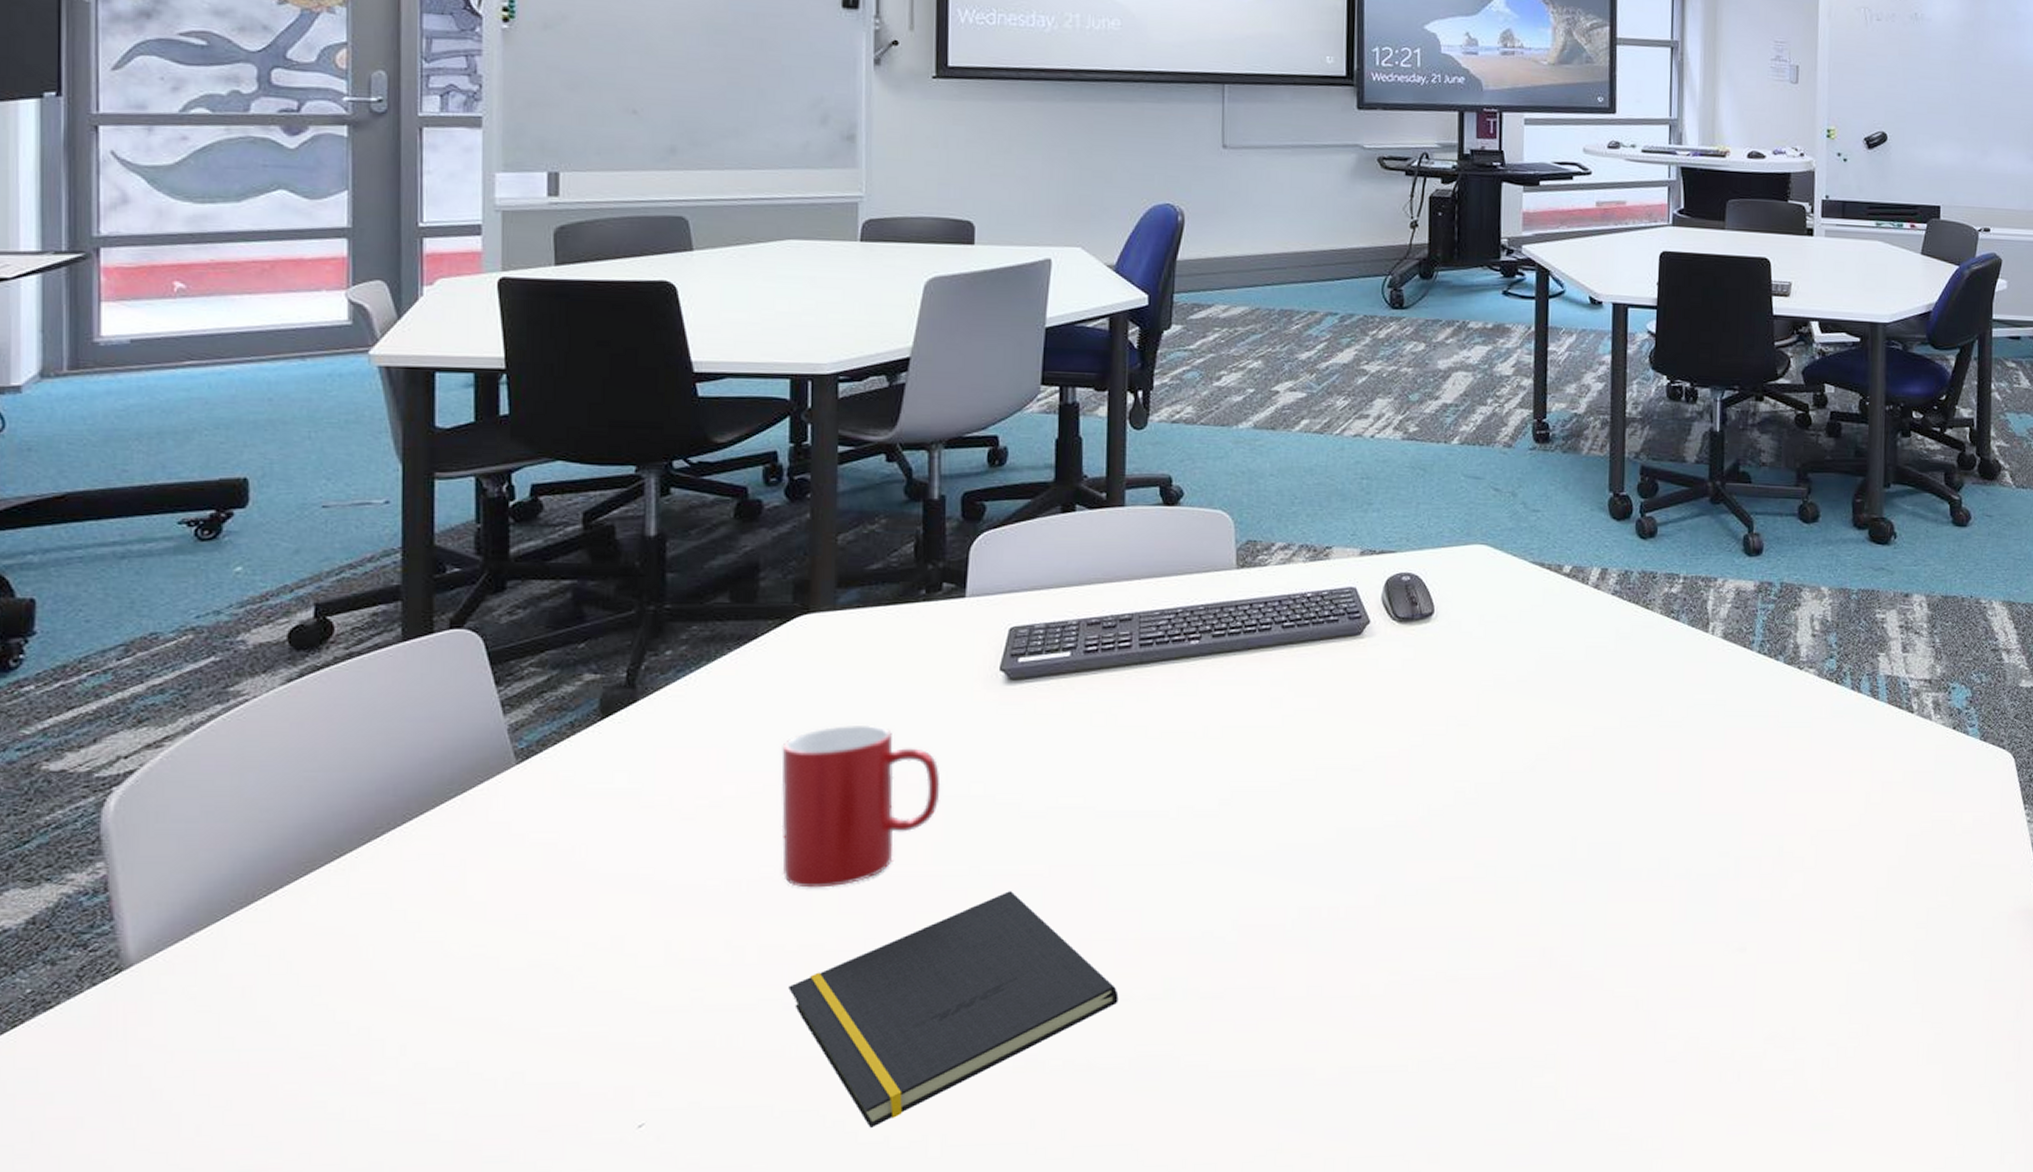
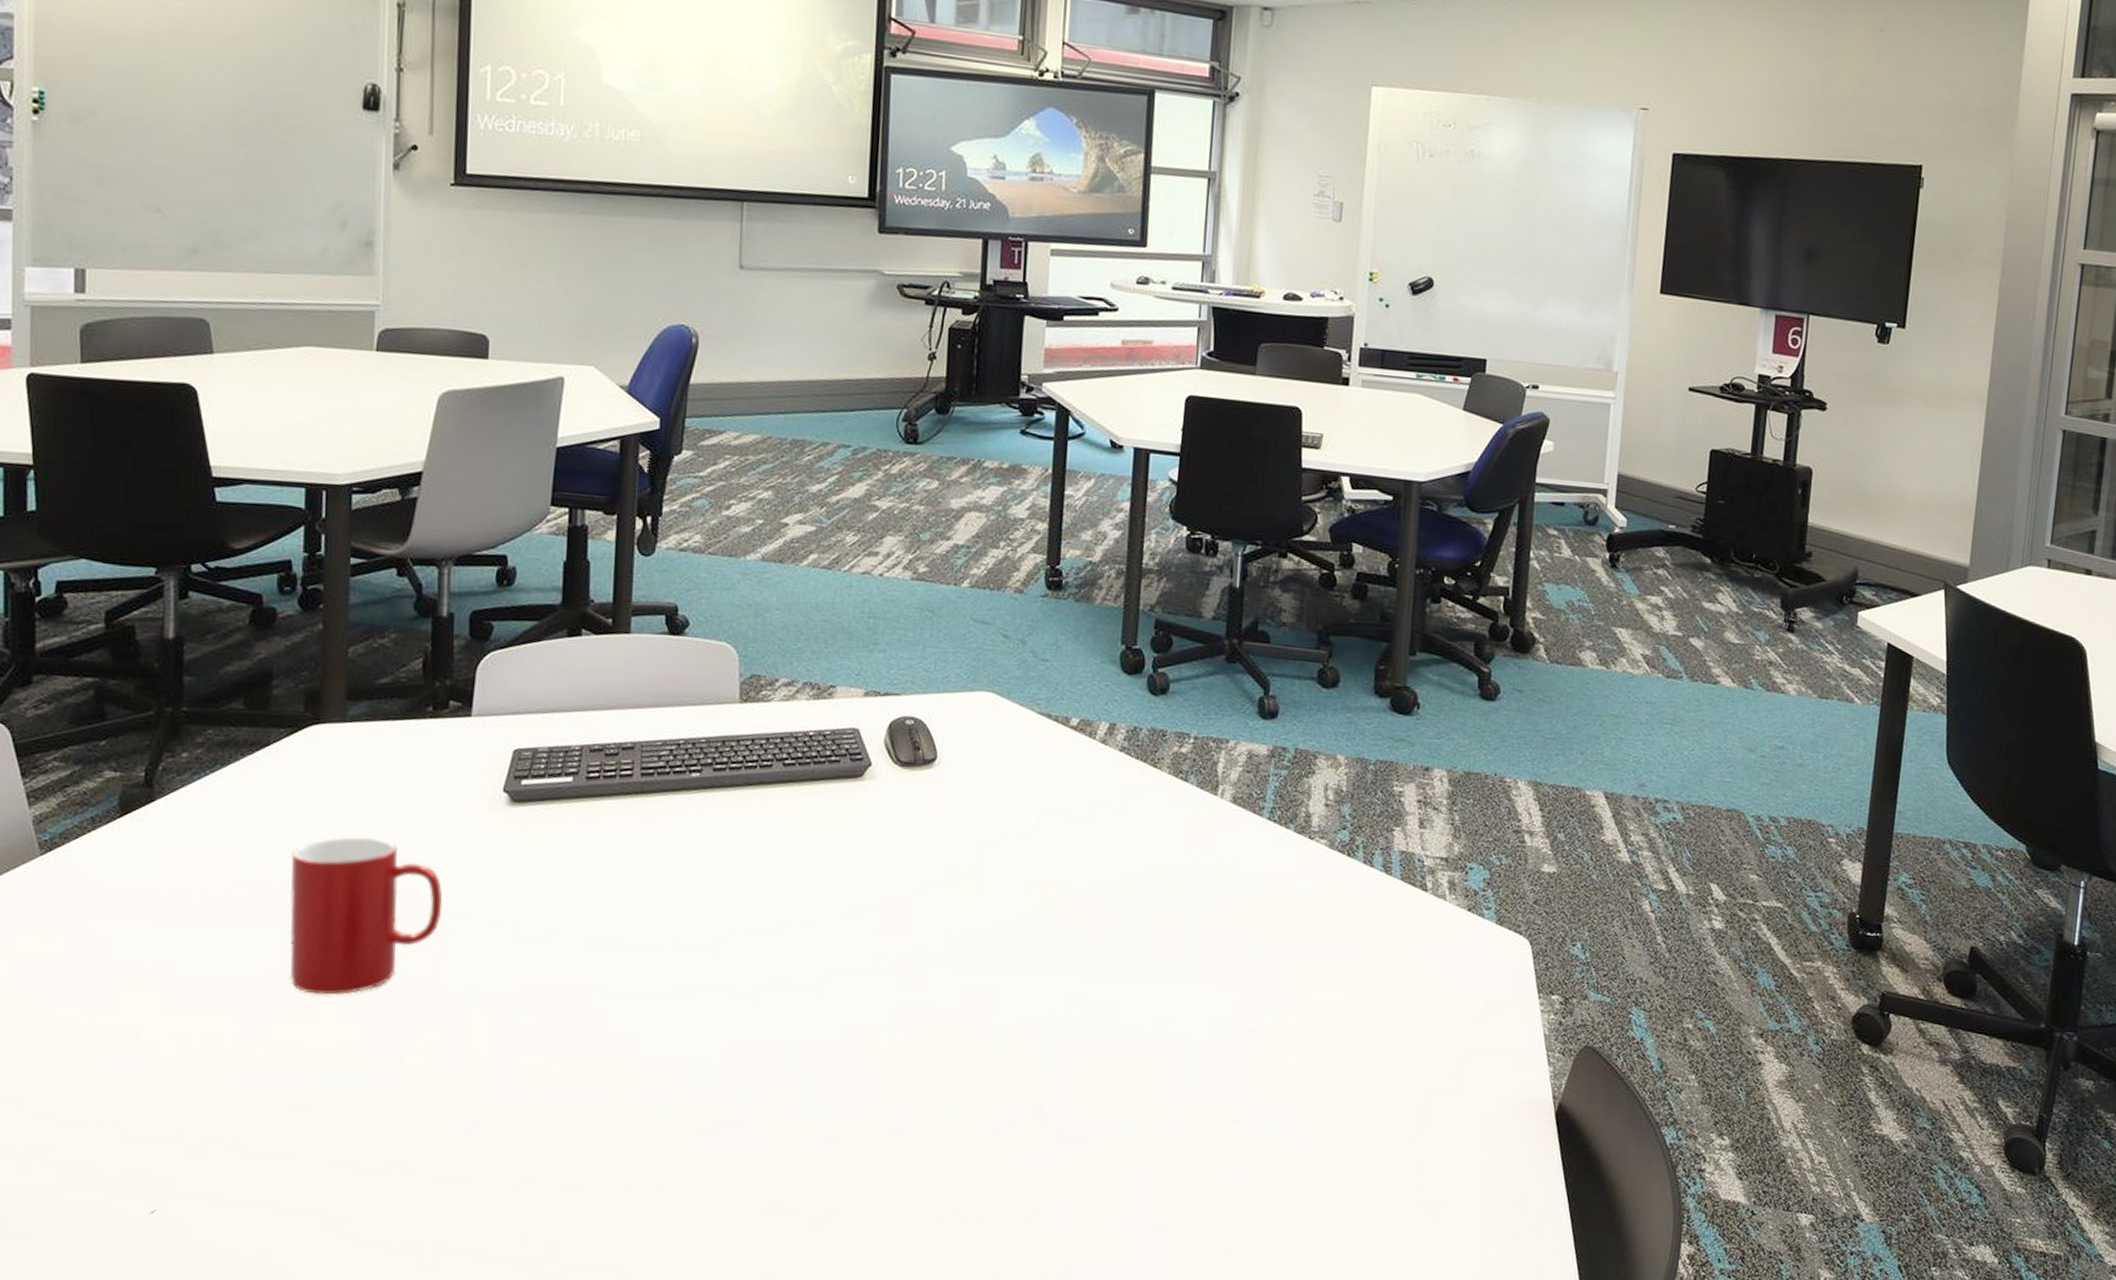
notepad: present [788,891,1119,1128] -> none [294,1011,611,1231]

